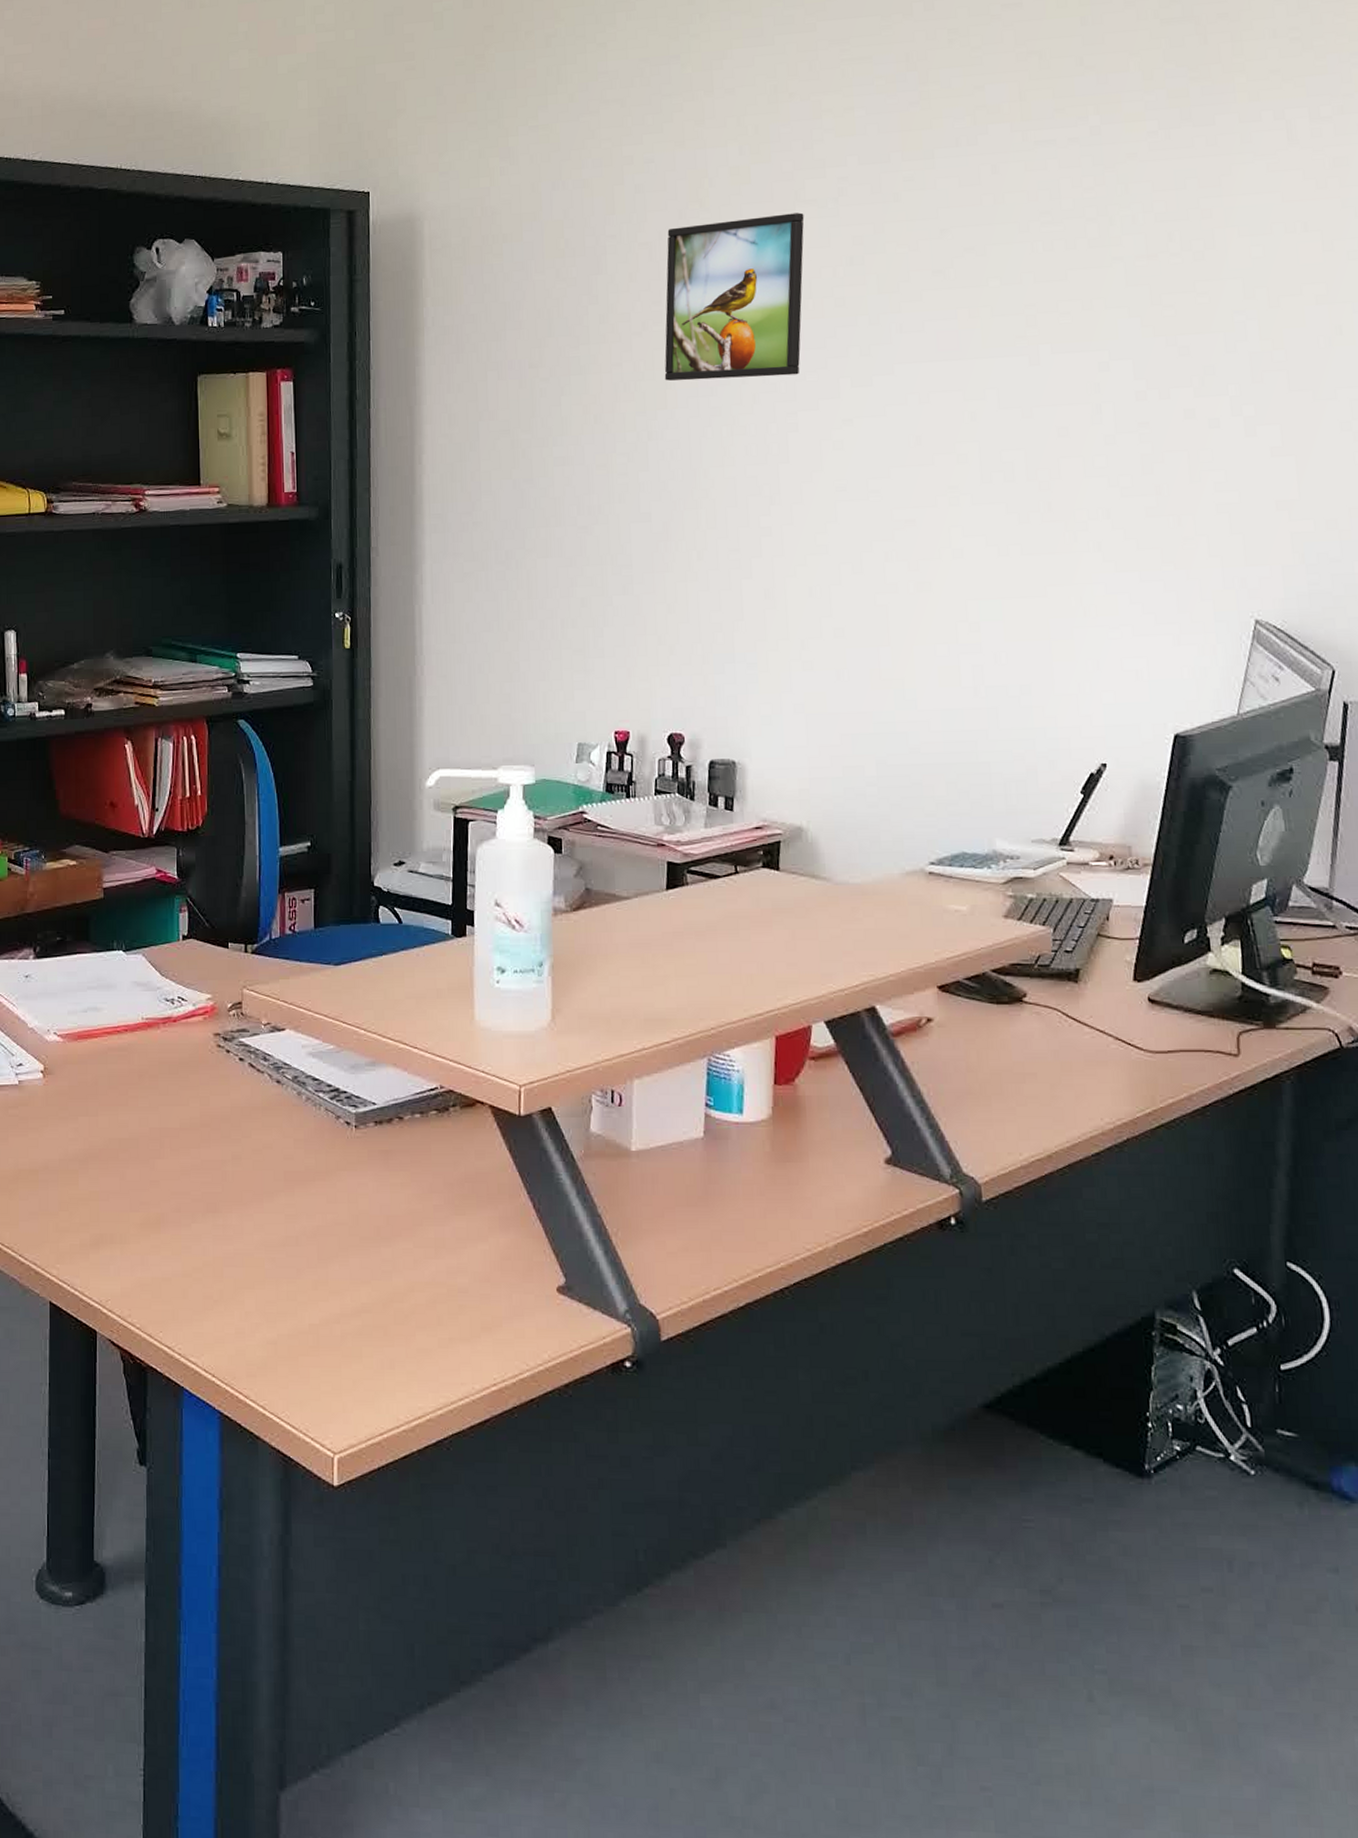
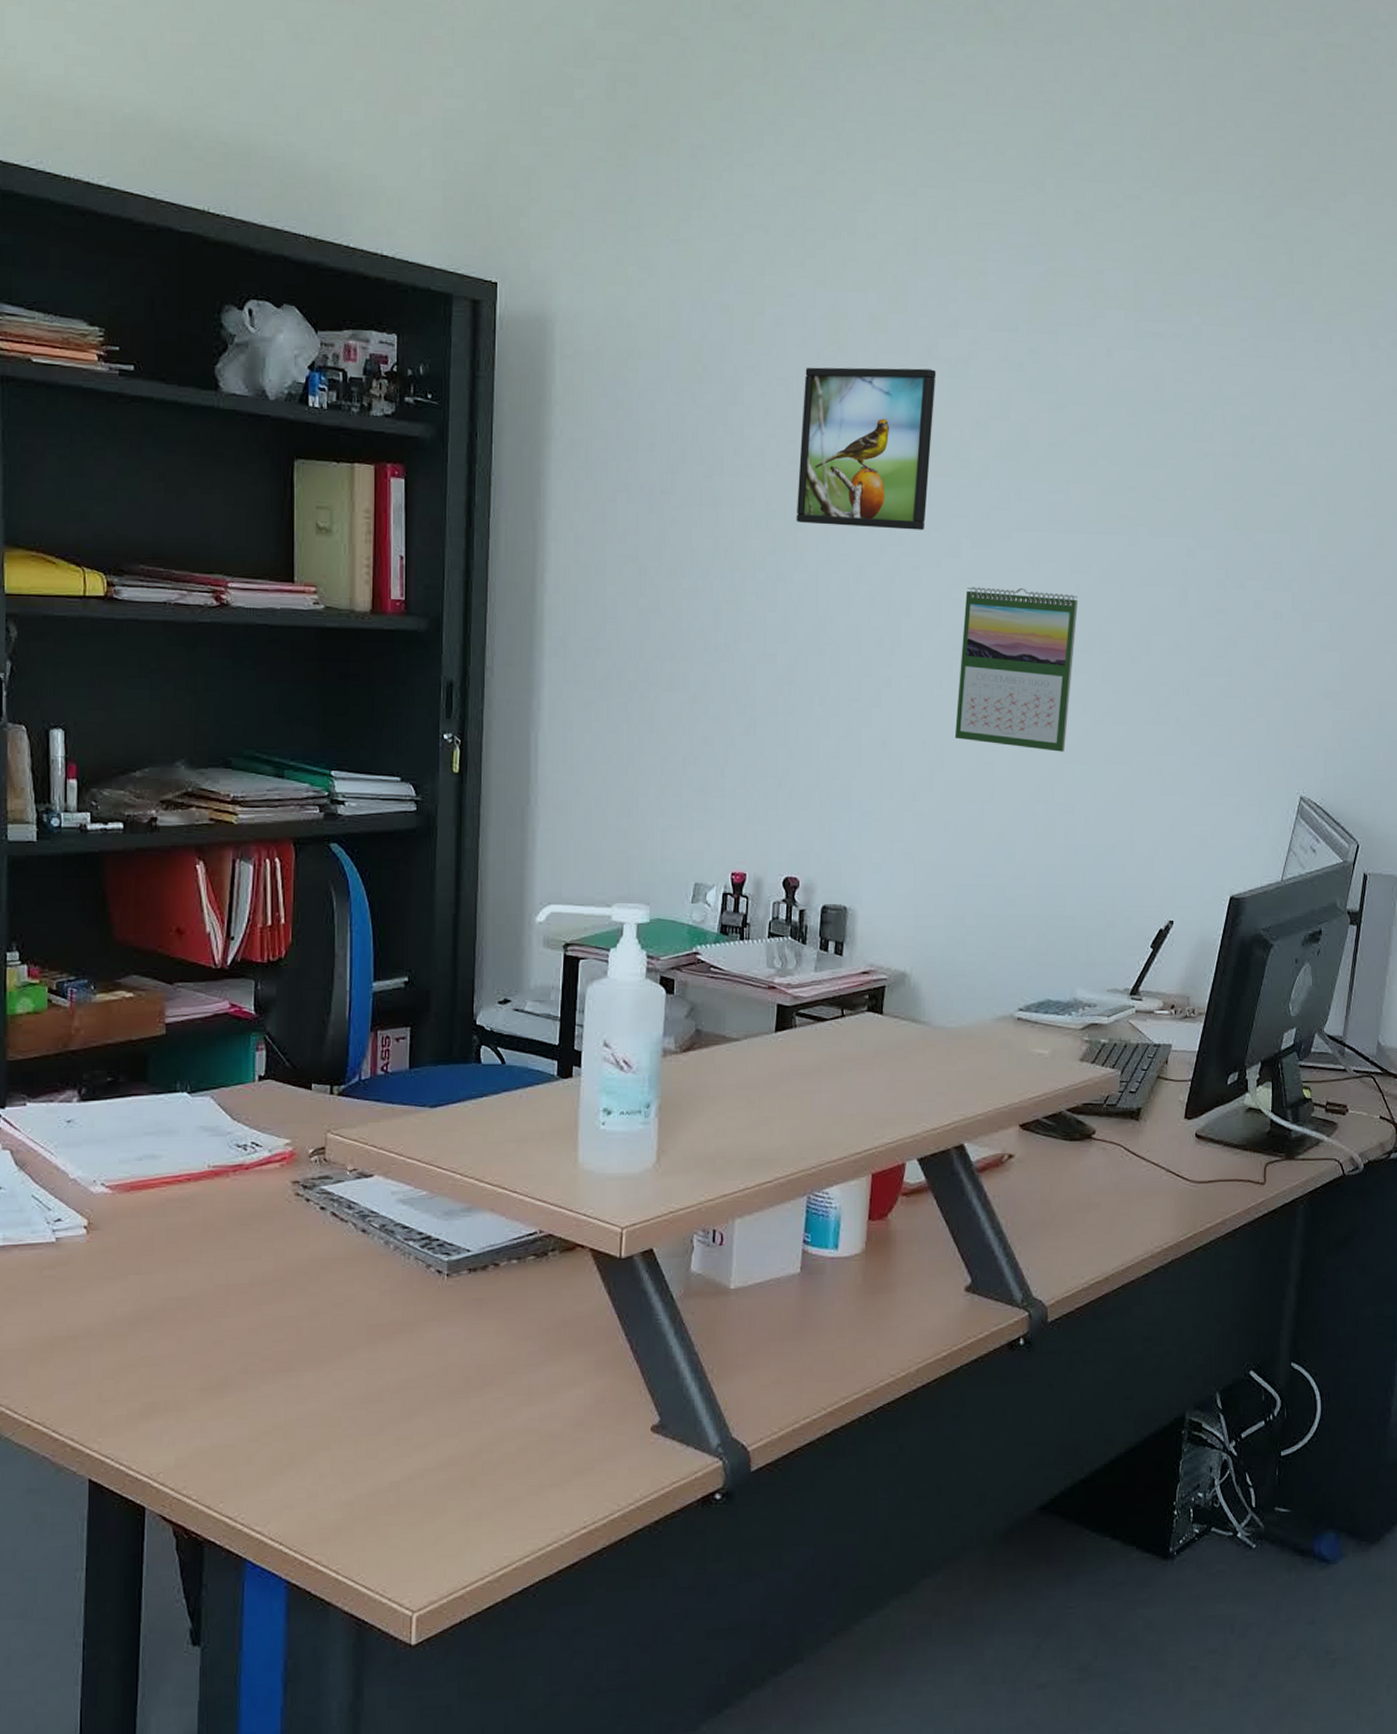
calendar: none [843,422,974,589] -> present [954,587,1079,752]

